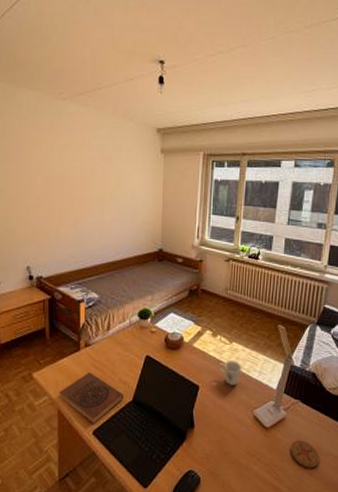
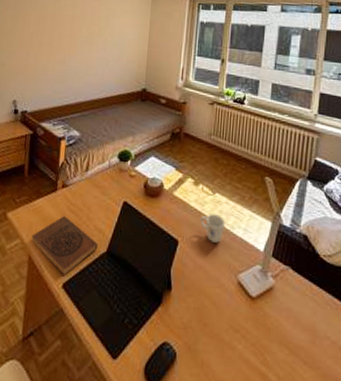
coaster: present [291,440,320,468] -> none [280,316,314,354]

